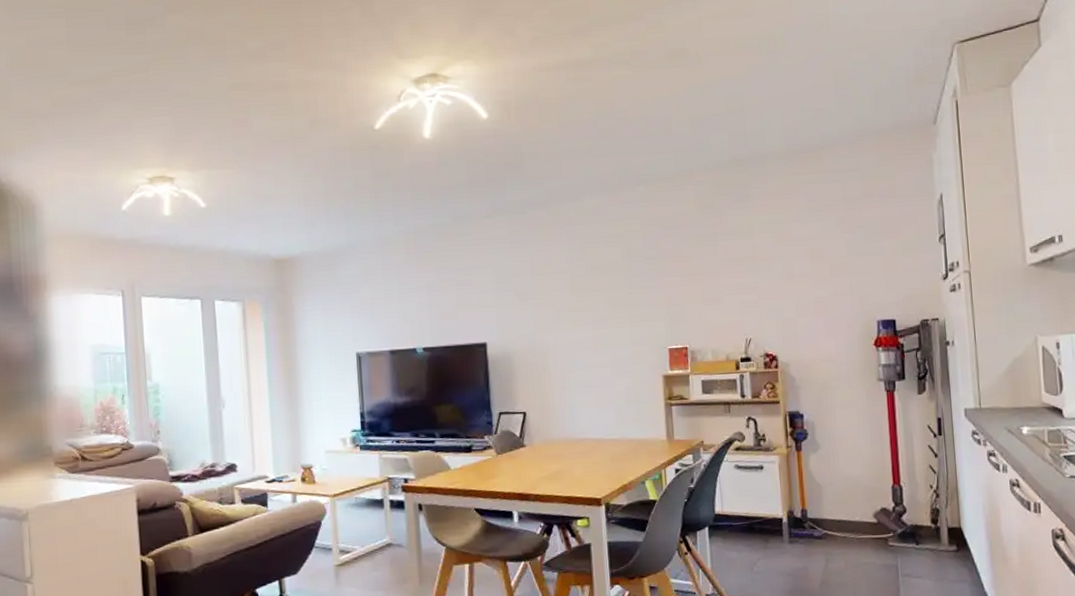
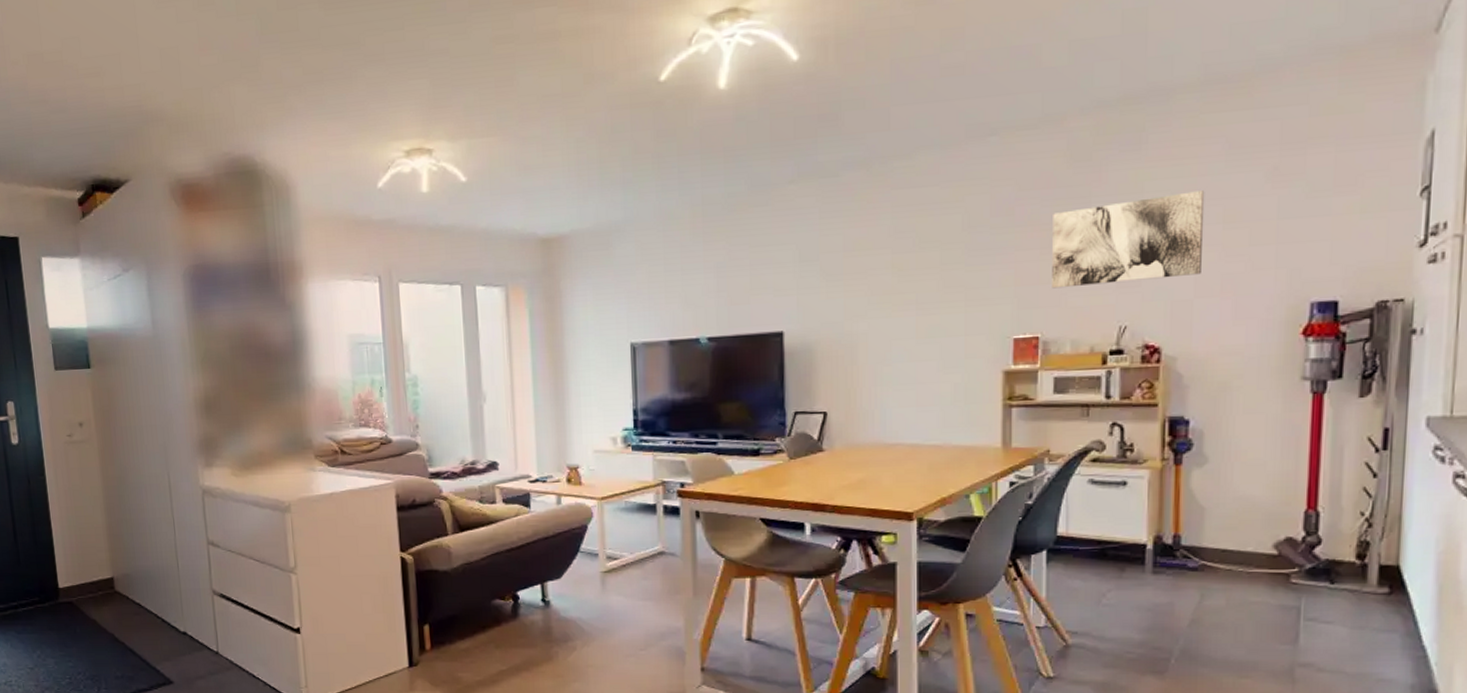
wall art: none [690,233,800,308] -> present [1052,190,1205,289]

